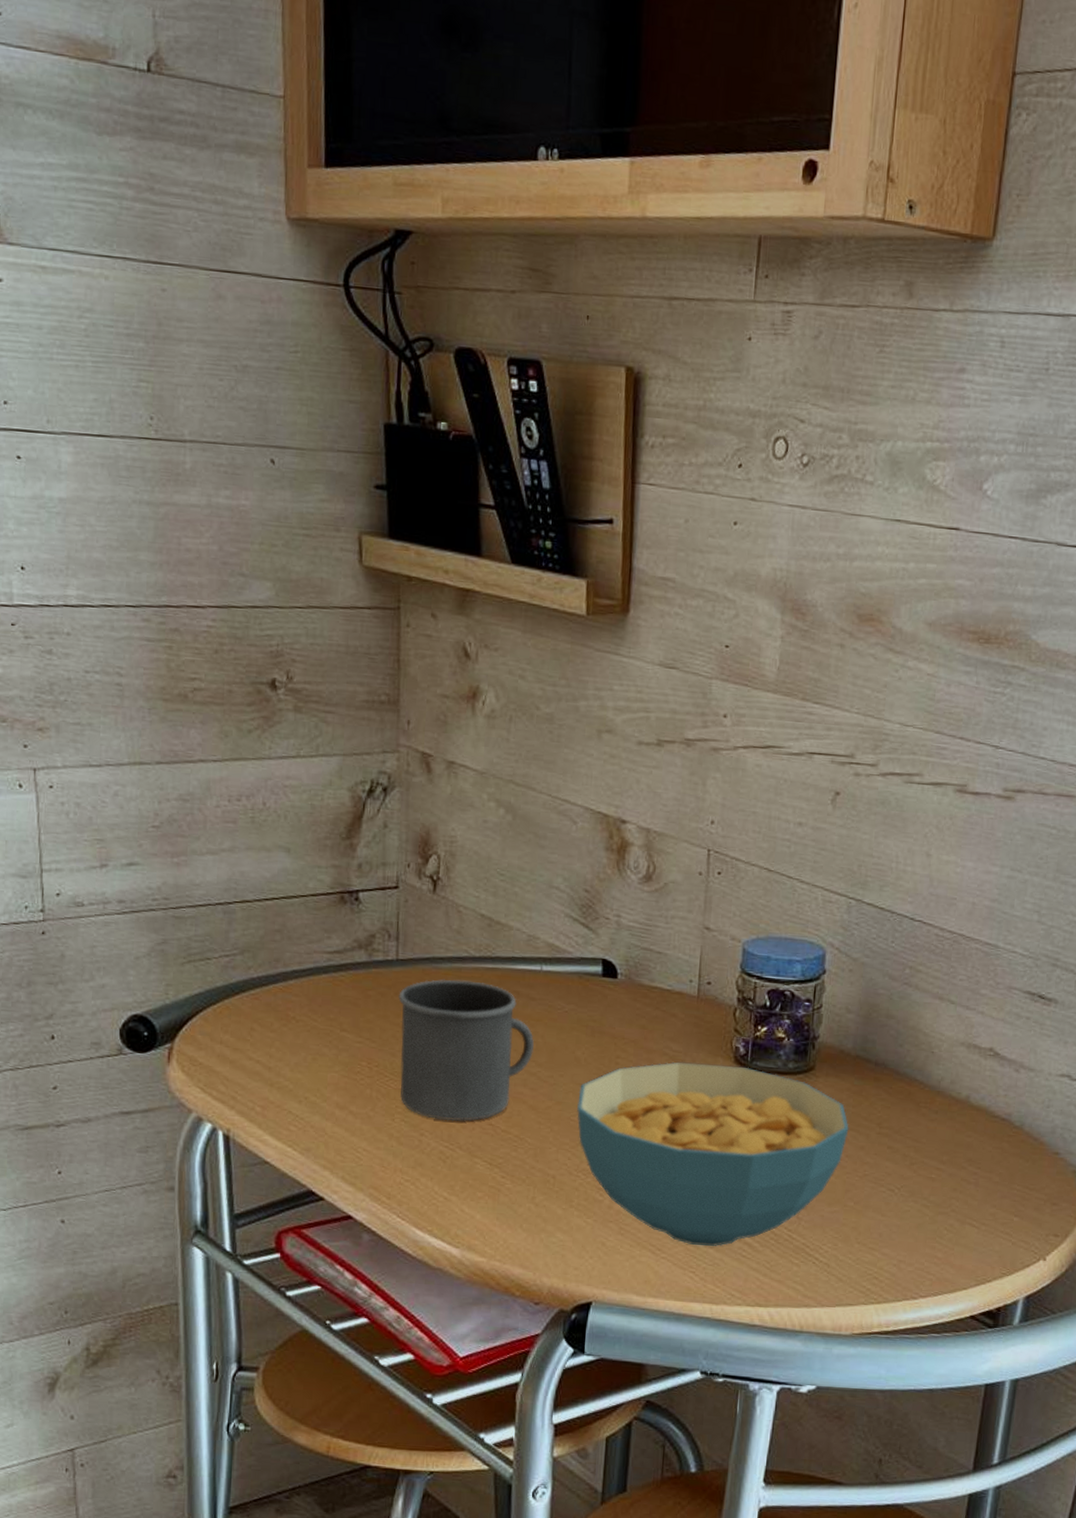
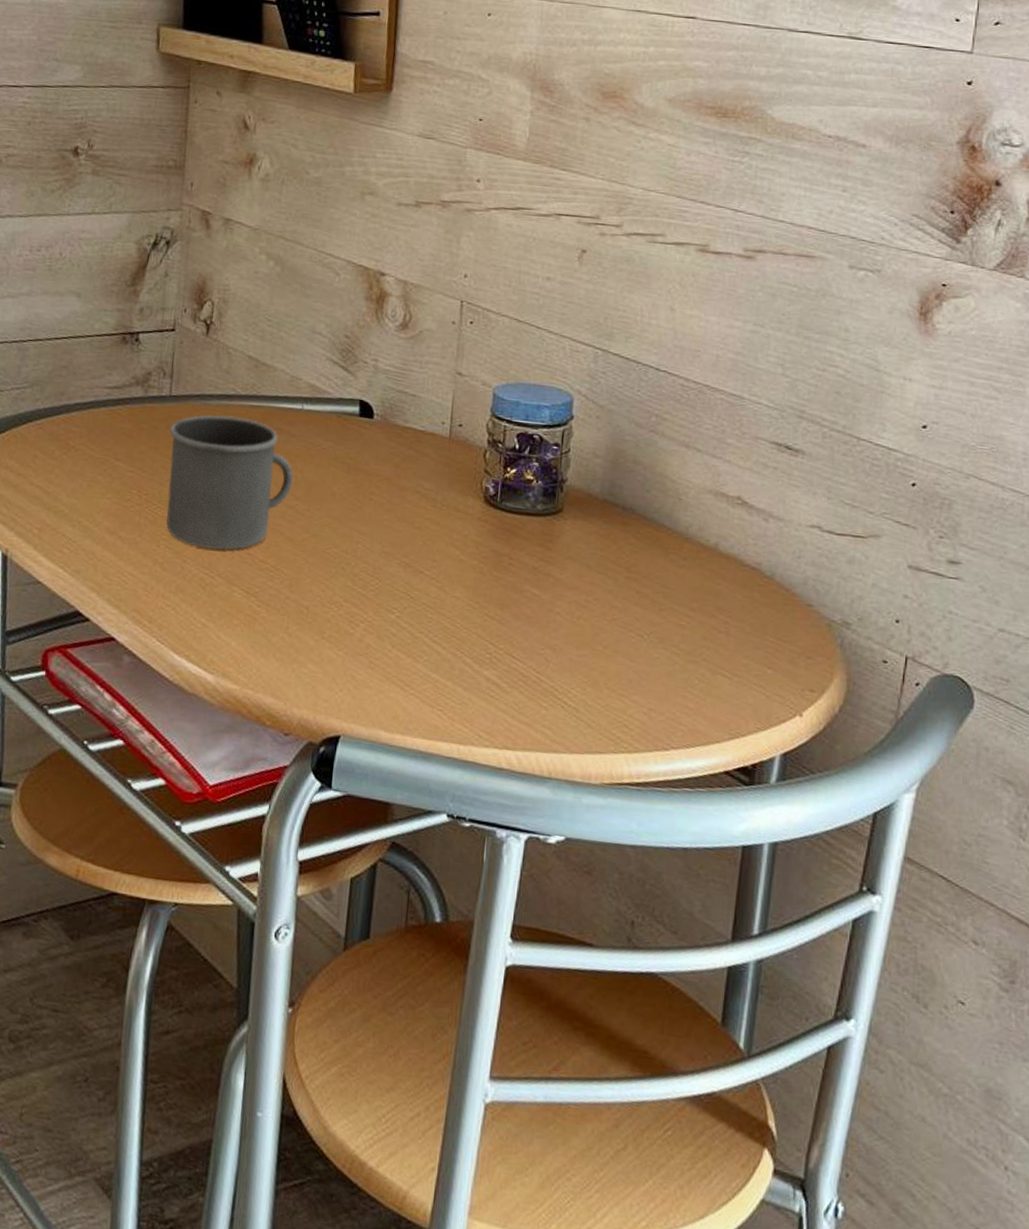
cereal bowl: present [576,1062,849,1246] -> none [331,500,597,685]

